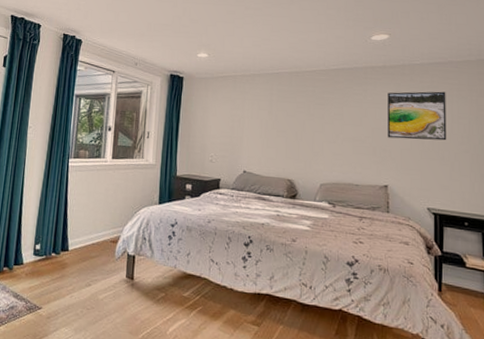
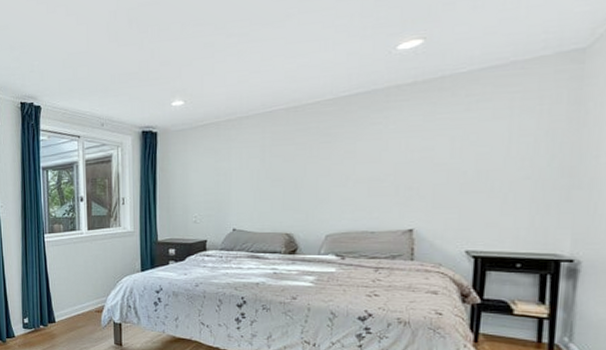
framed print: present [387,91,447,141] -> none [415,104,504,173]

